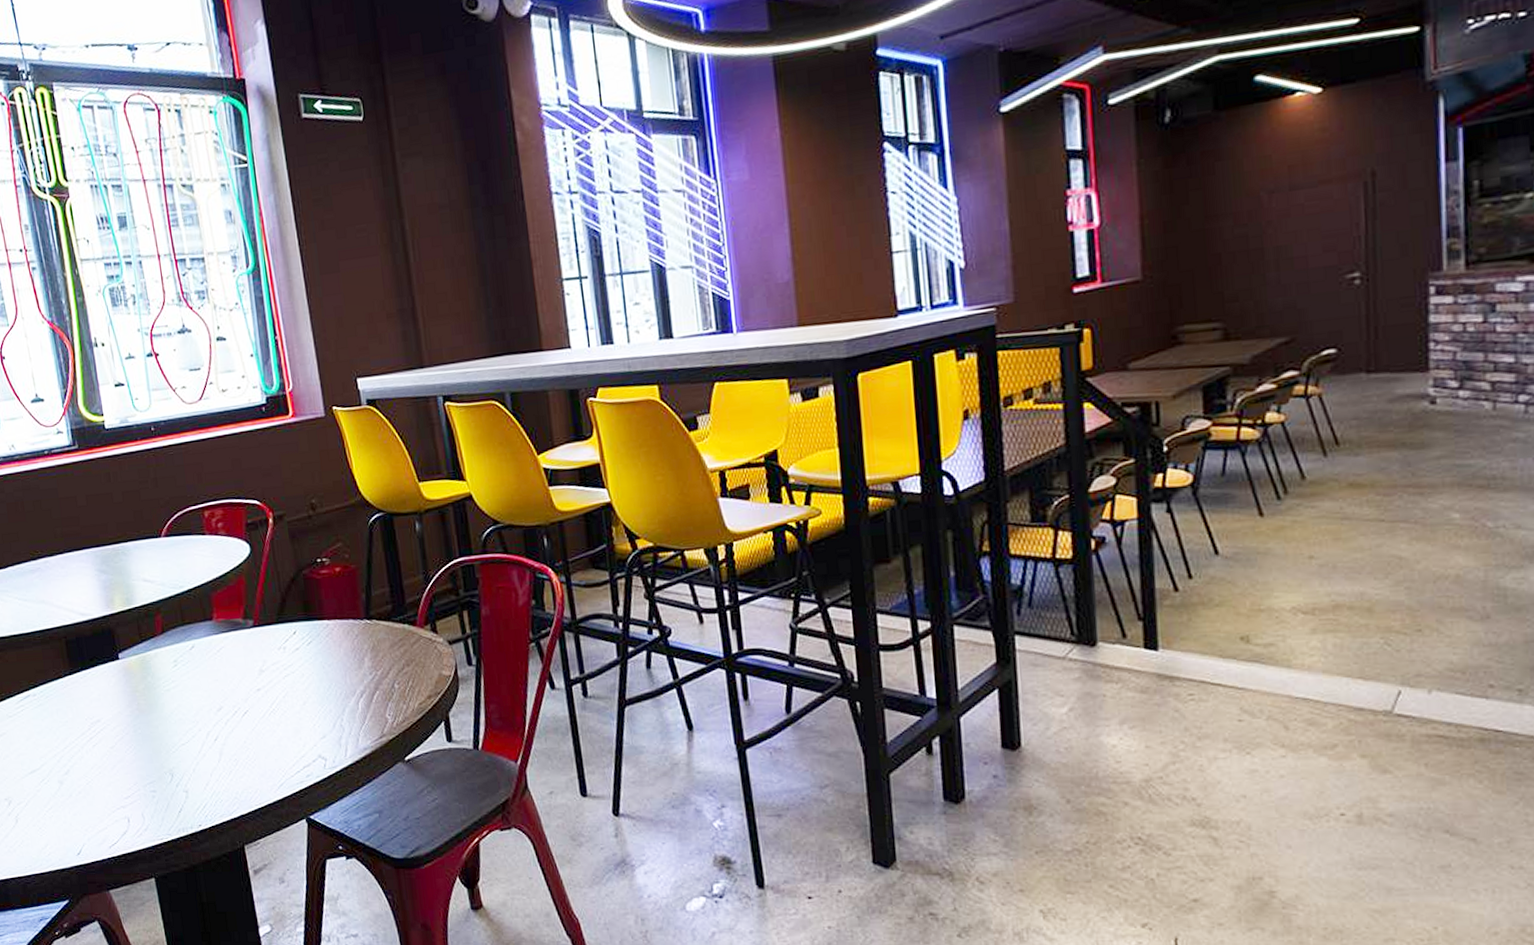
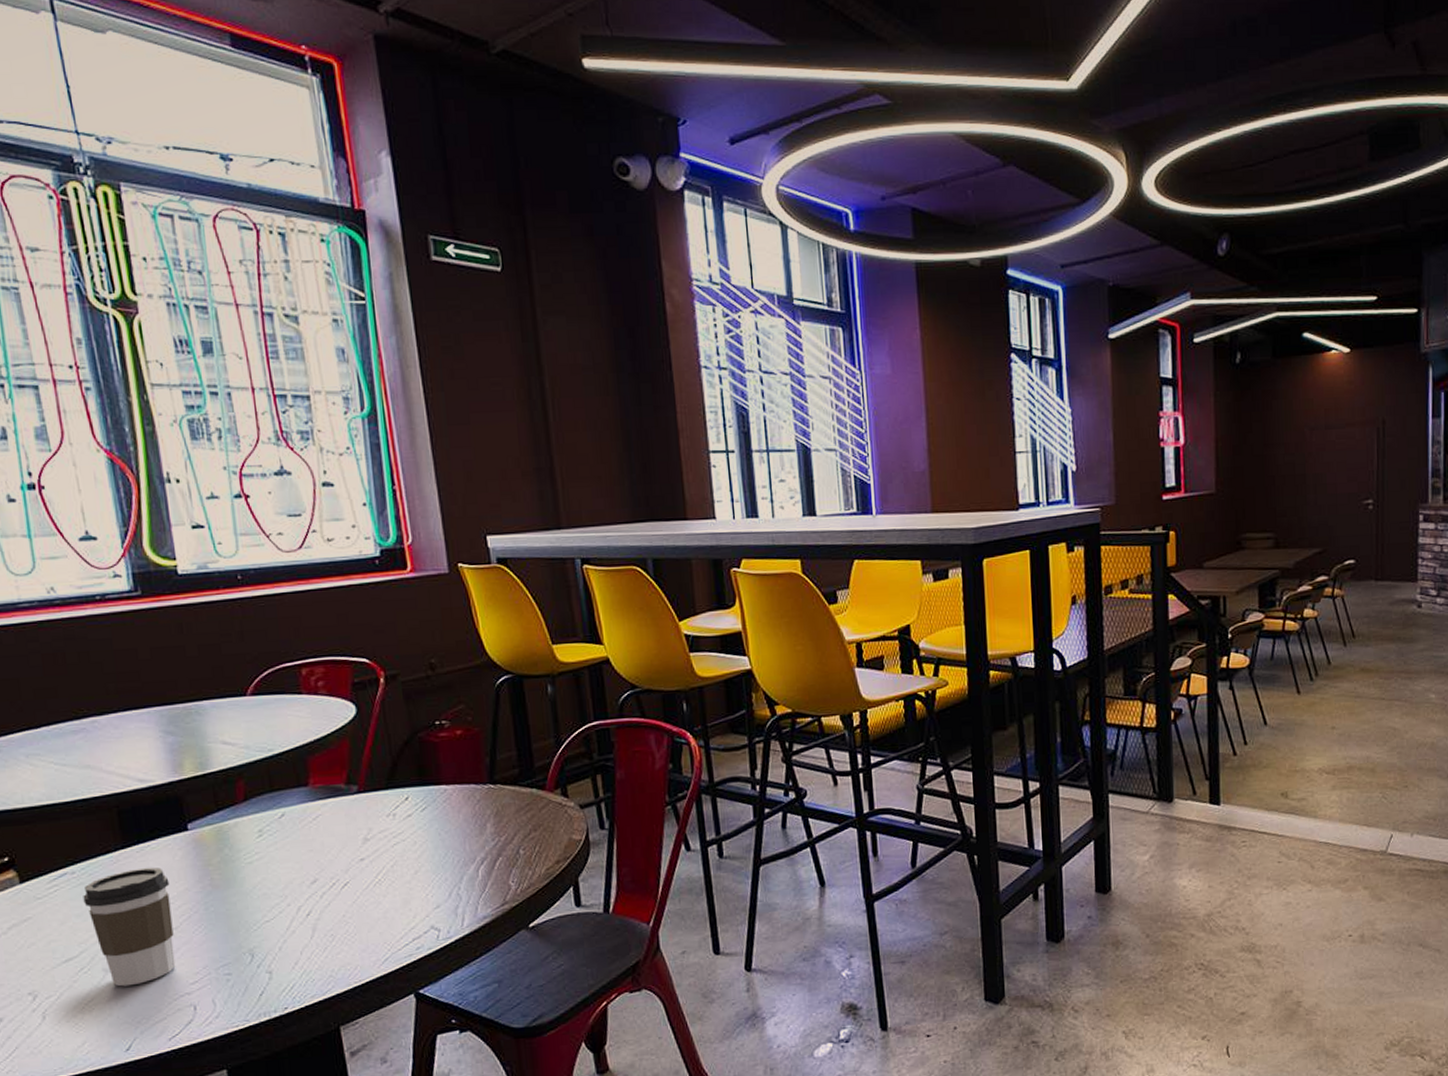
coffee cup: none [42,691,113,798] -> present [83,867,176,987]

